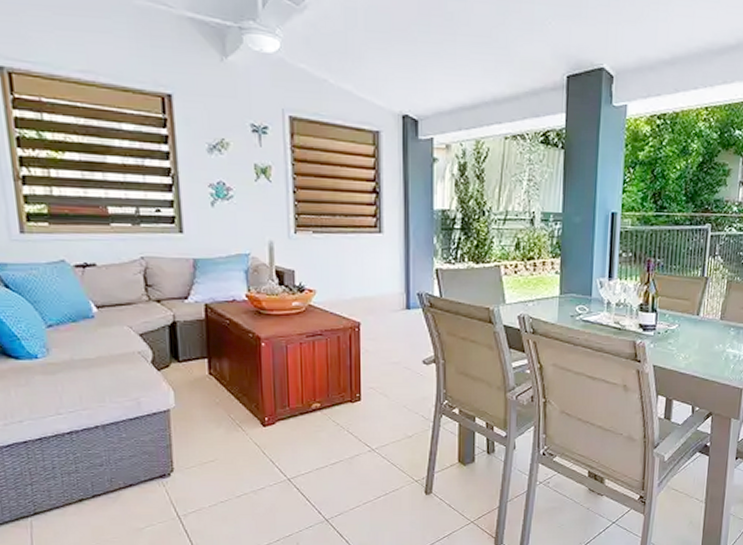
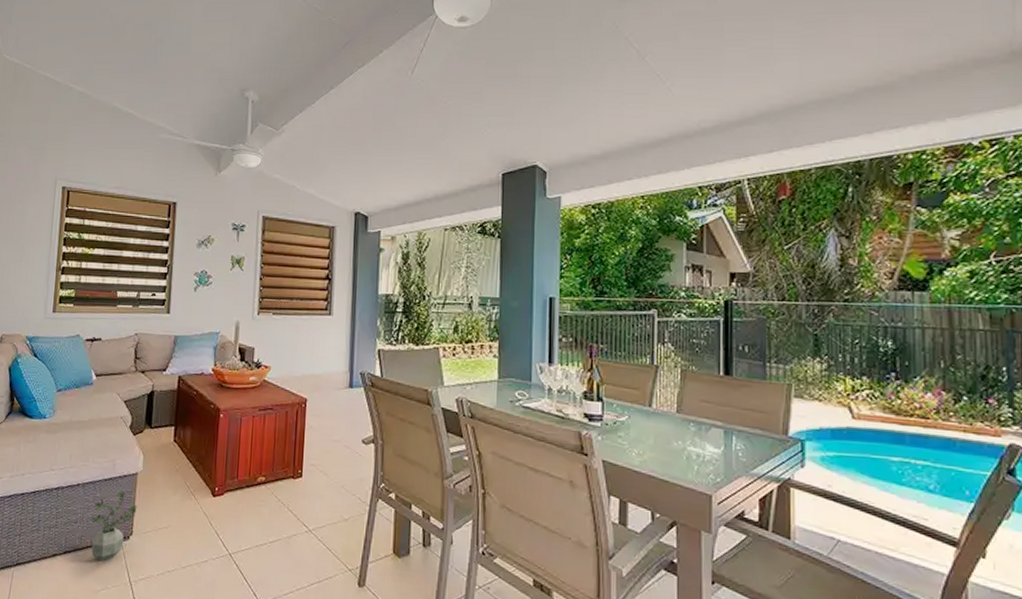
potted plant: none [119,427,175,501] -> present [91,489,137,562]

